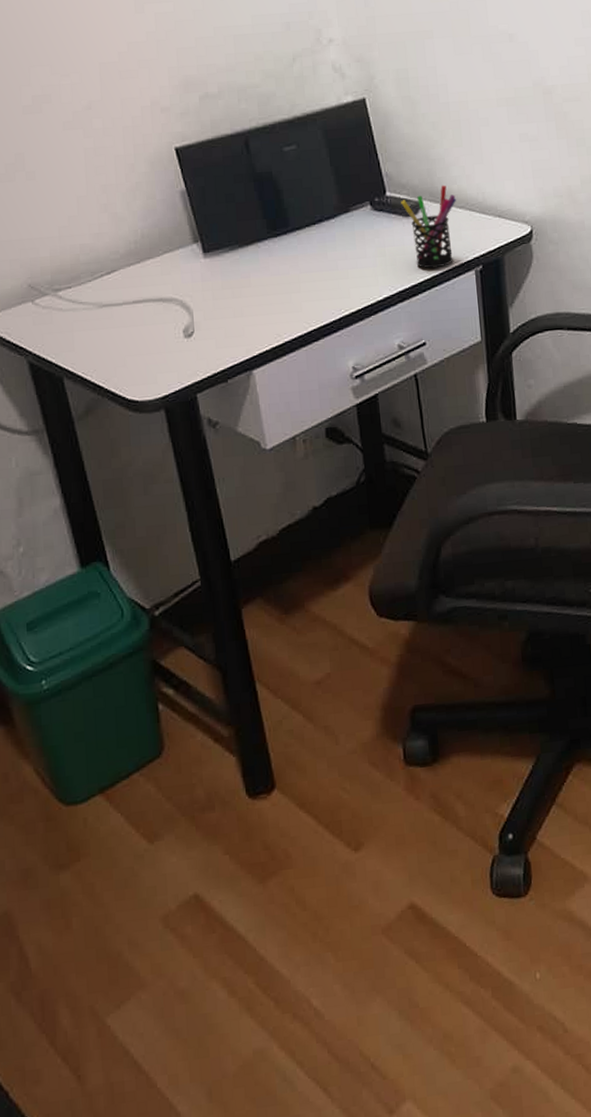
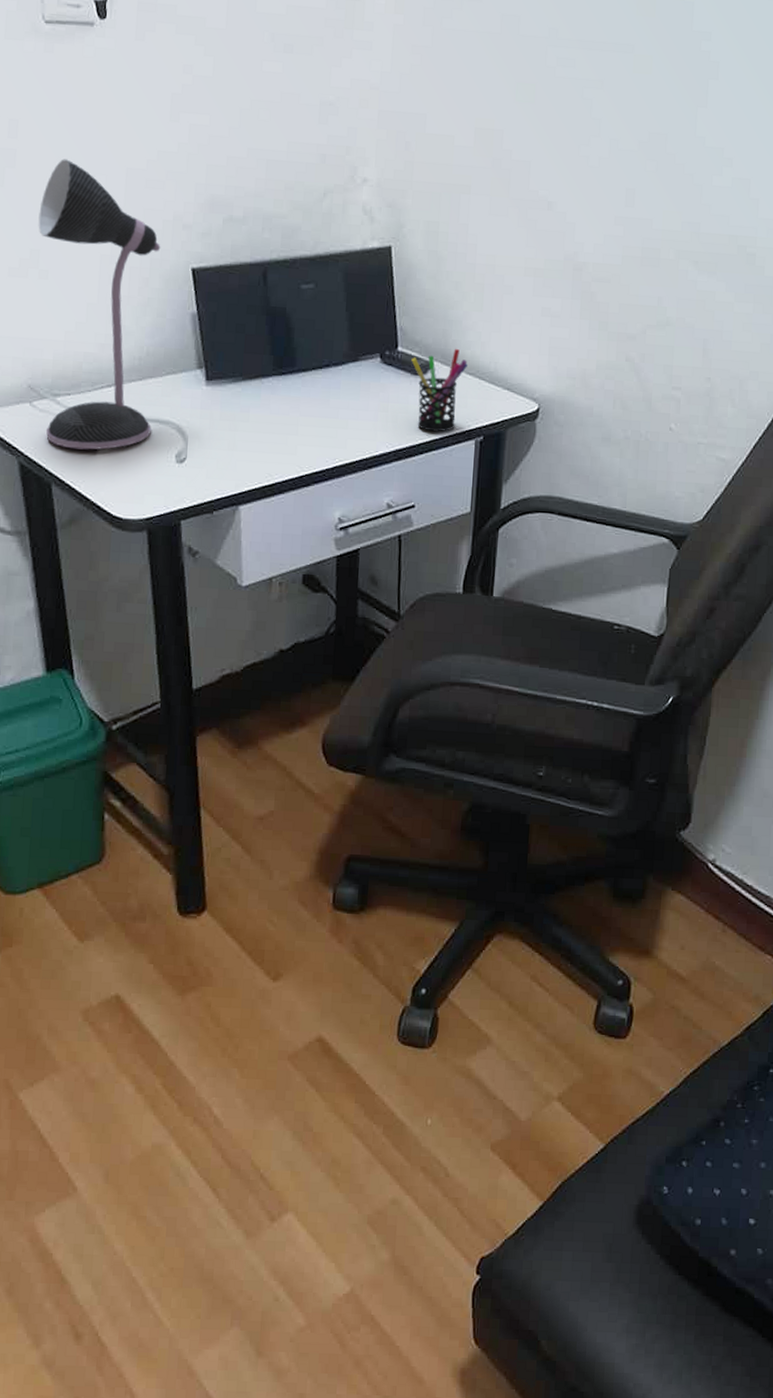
desk lamp: none [19,63,156,340] -> present [38,159,161,450]

